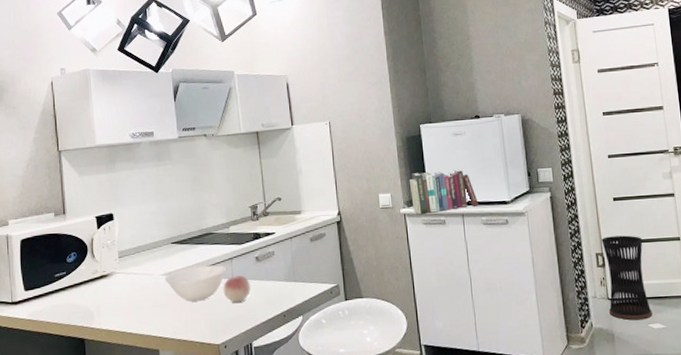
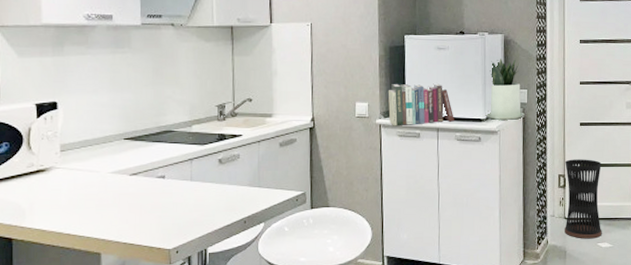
bowl: present [164,265,227,302] -> none [113,165,185,203]
fruit: present [223,275,251,303] -> none [179,178,210,206]
planter: none [509,137,552,201] -> present [484,58,525,120]

